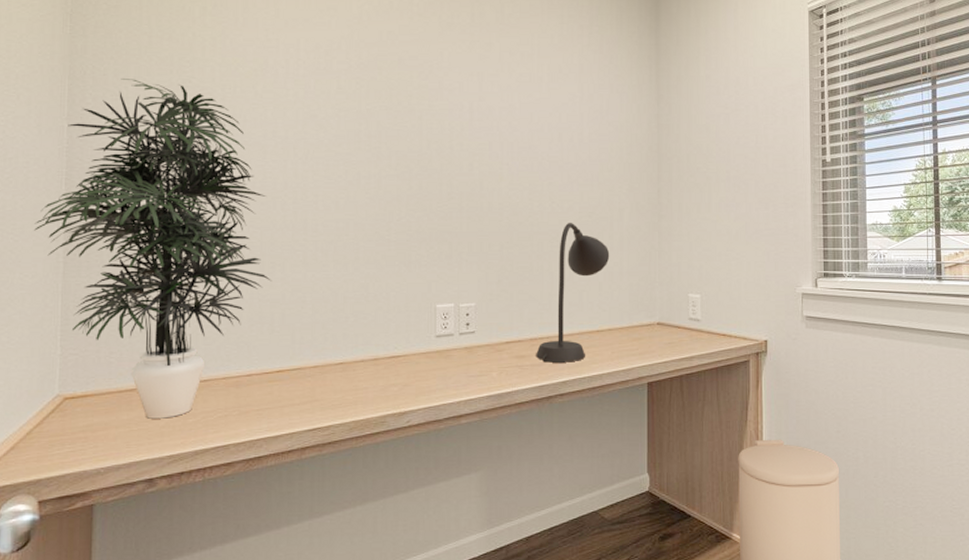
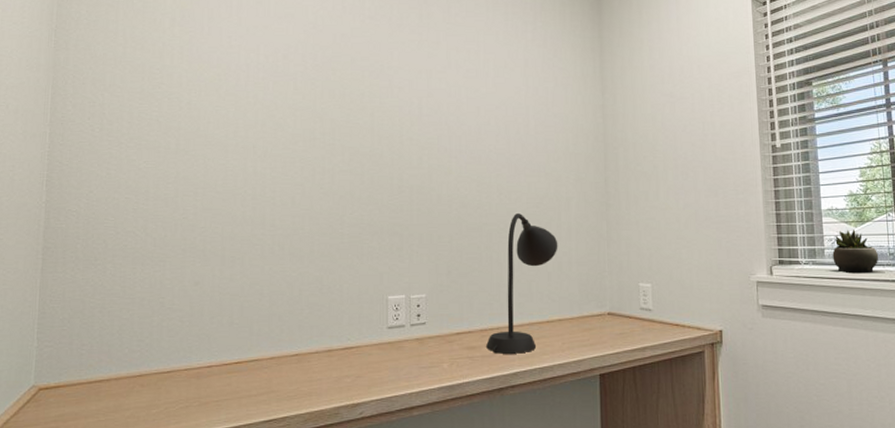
plant: present [33,79,273,419] -> none [16,86,232,409]
succulent plant: none [868,244,923,287] -> present [826,230,885,274]

